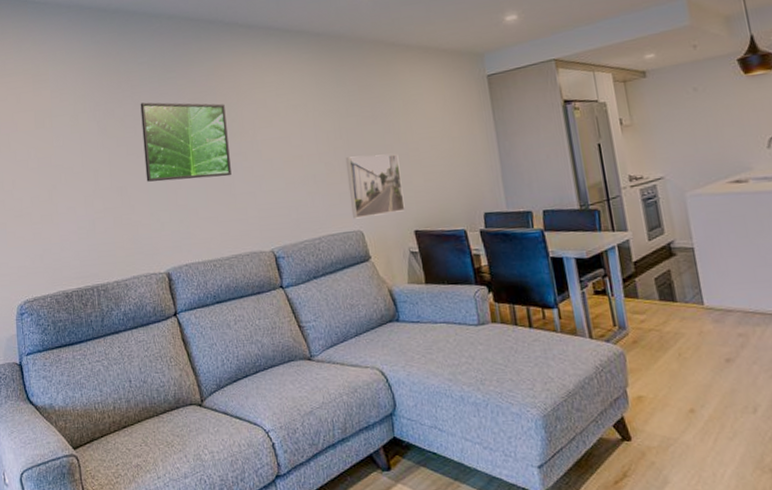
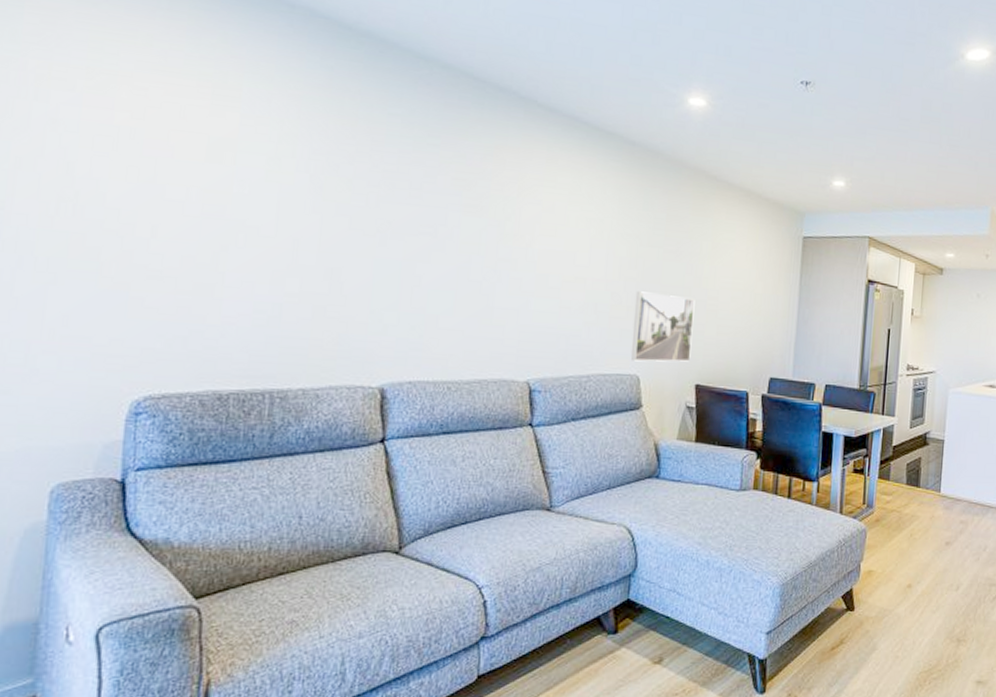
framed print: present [140,102,232,182] -> none [372,166,500,285]

